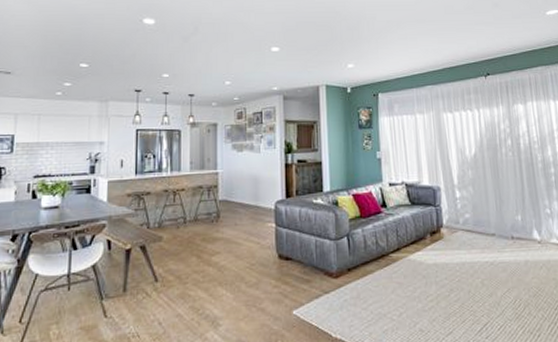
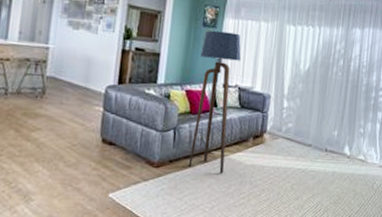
floor lamp: none [361,130,406,277] -> present [188,30,241,174]

